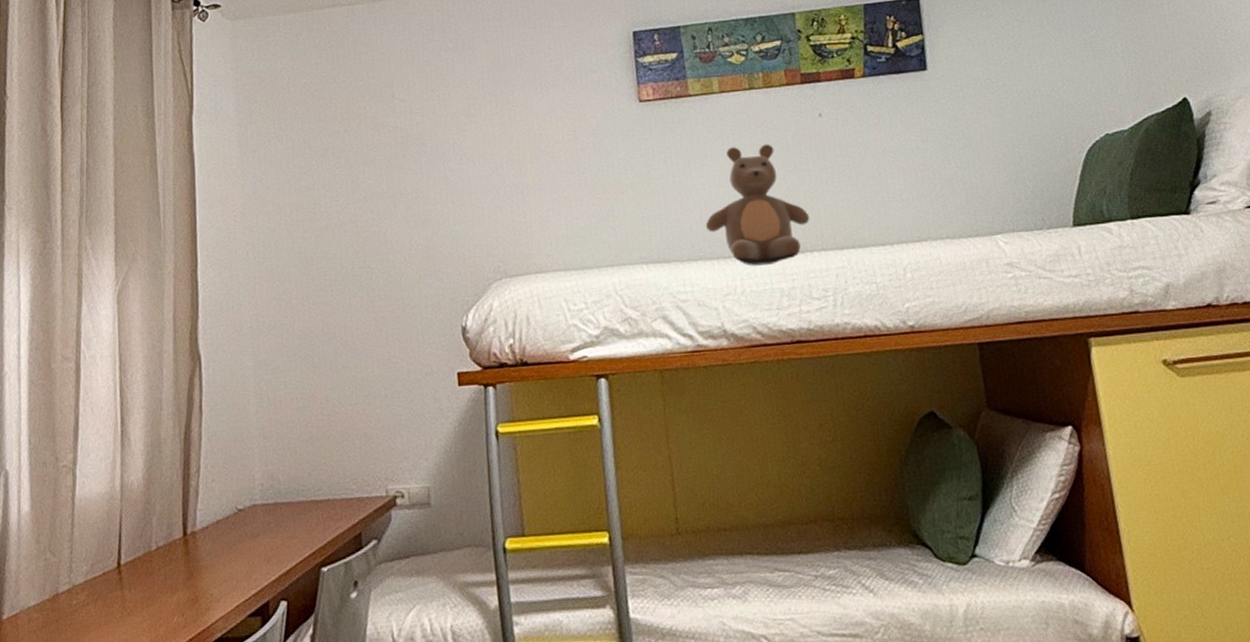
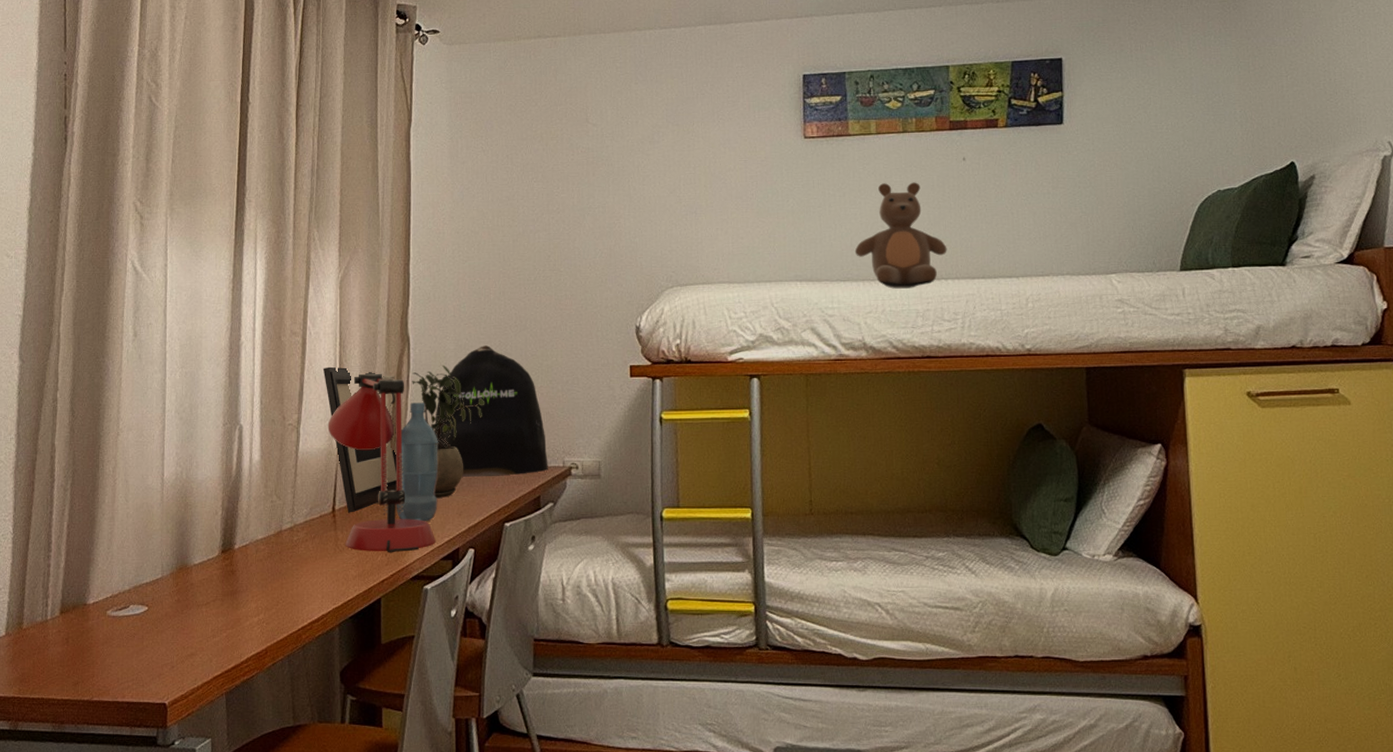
picture frame: none [100,395,193,568] -> present [322,366,398,513]
desk lamp: none [108,398,242,613] -> present [327,372,436,553]
water bottle: none [190,430,242,573] -> present [395,402,439,522]
potted plant: none [205,385,292,543] -> present [412,365,485,498]
backpack: none [233,359,369,516] -> present [434,345,548,477]

